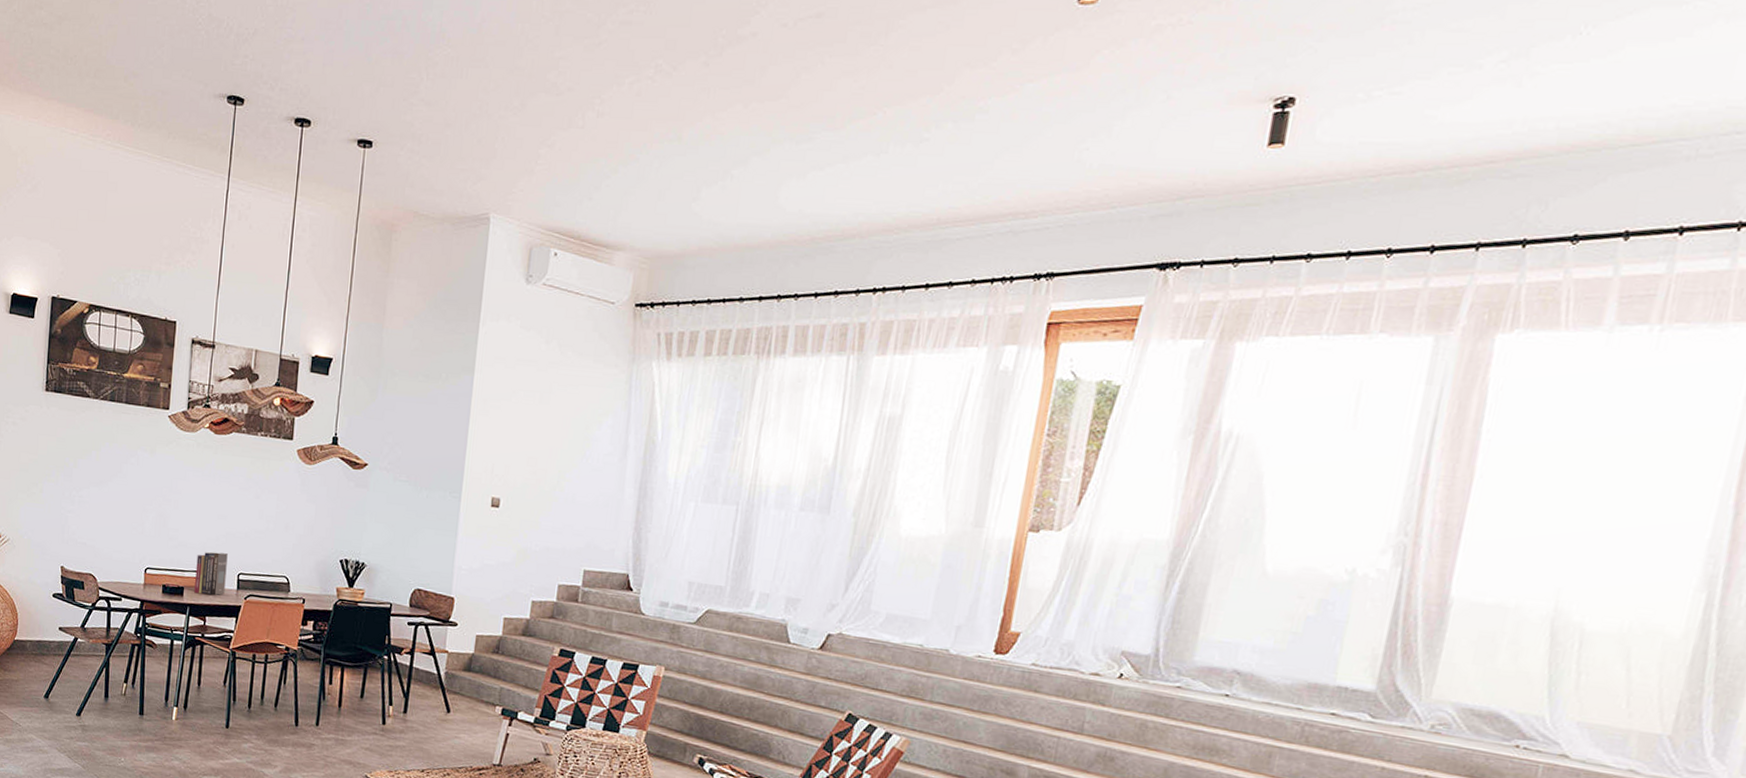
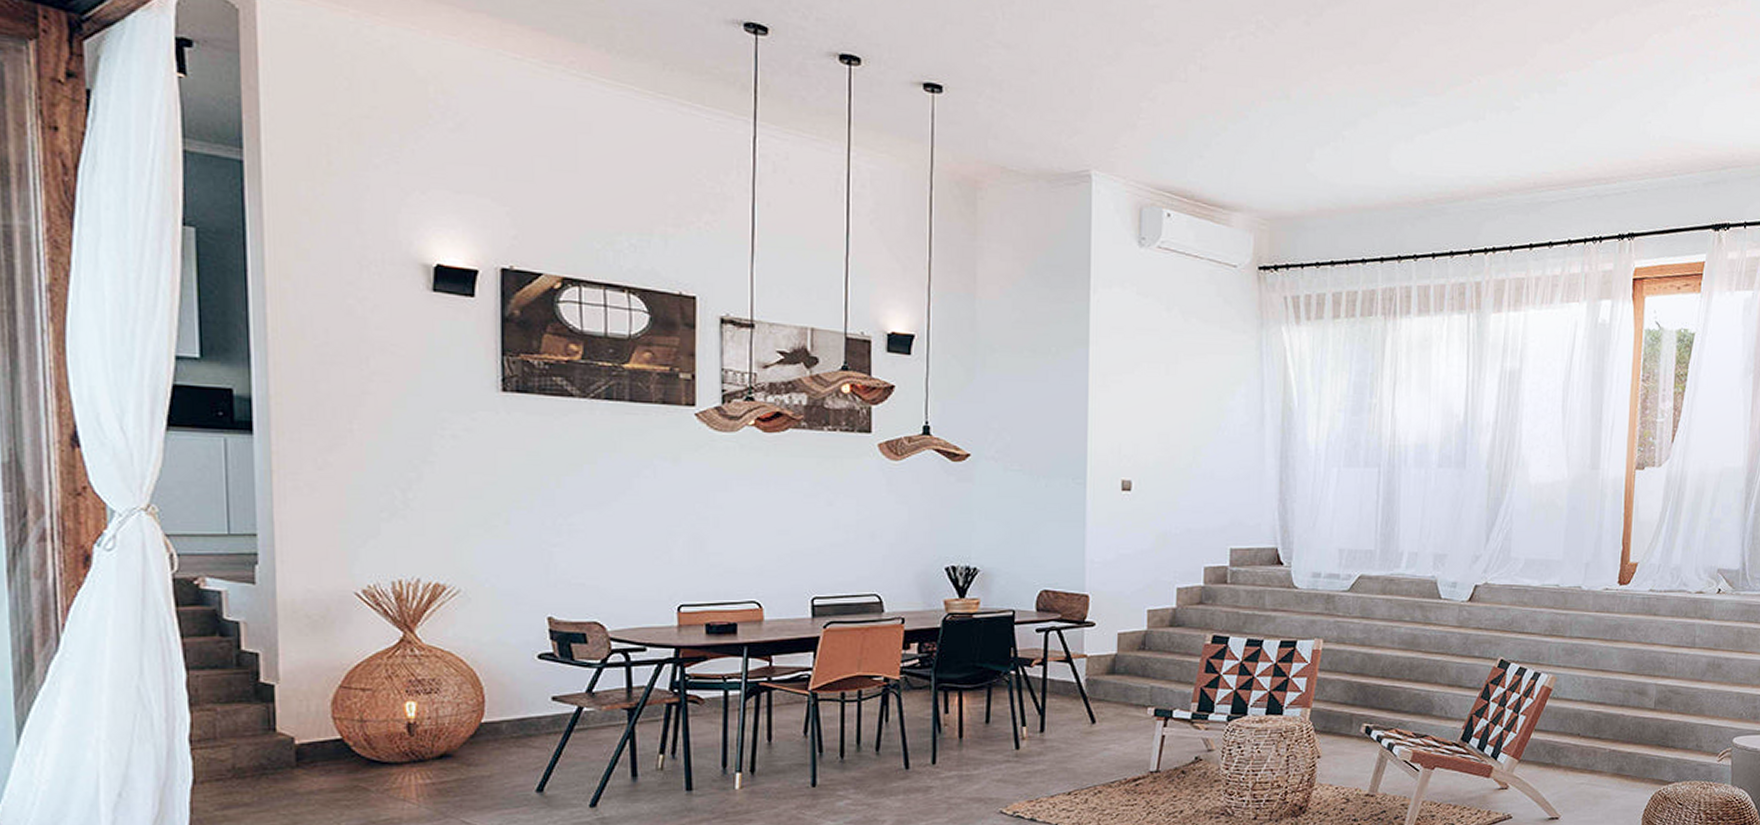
books: present [194,551,228,596] -> none [752,575,796,629]

